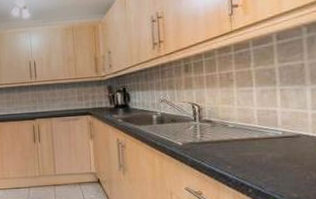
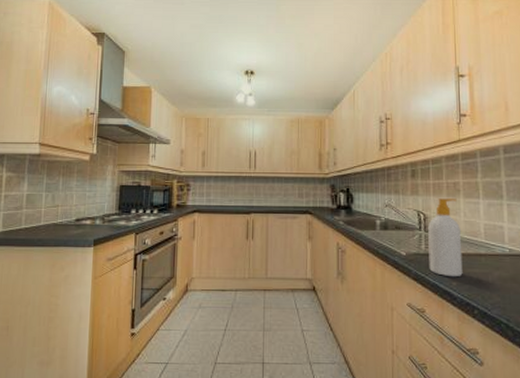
soap bottle: none [203,88,237,162] -> present [428,197,463,277]

